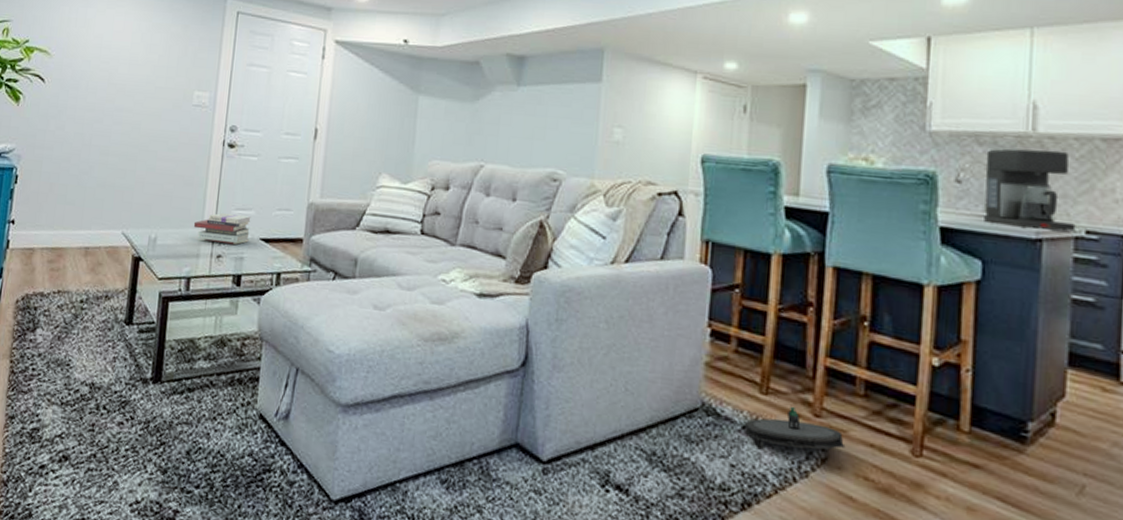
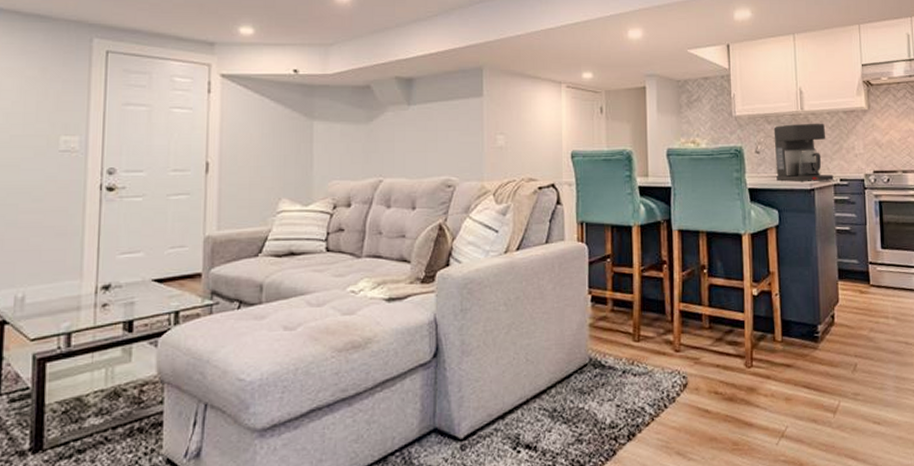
books: present [193,213,251,245] -> none [70,259,140,292]
robot vacuum: present [745,406,846,451] -> none [625,347,700,388]

